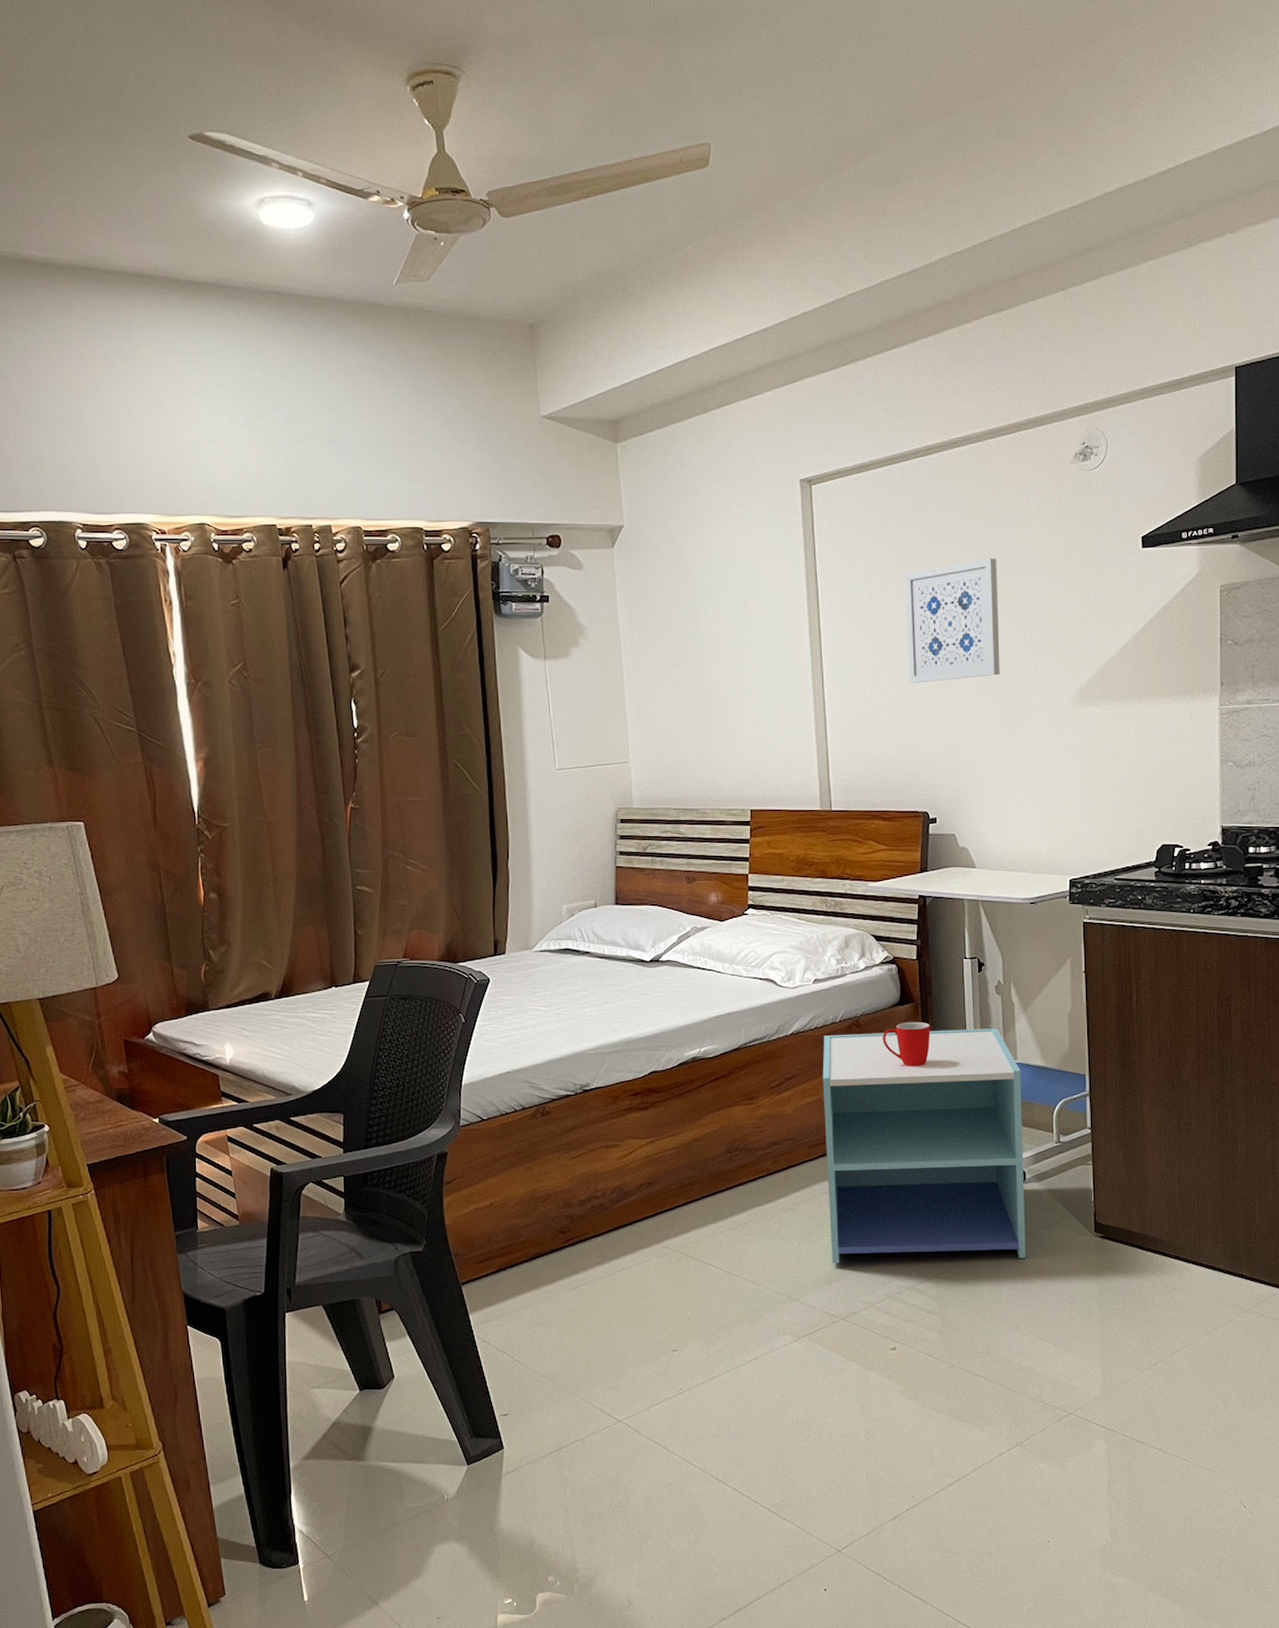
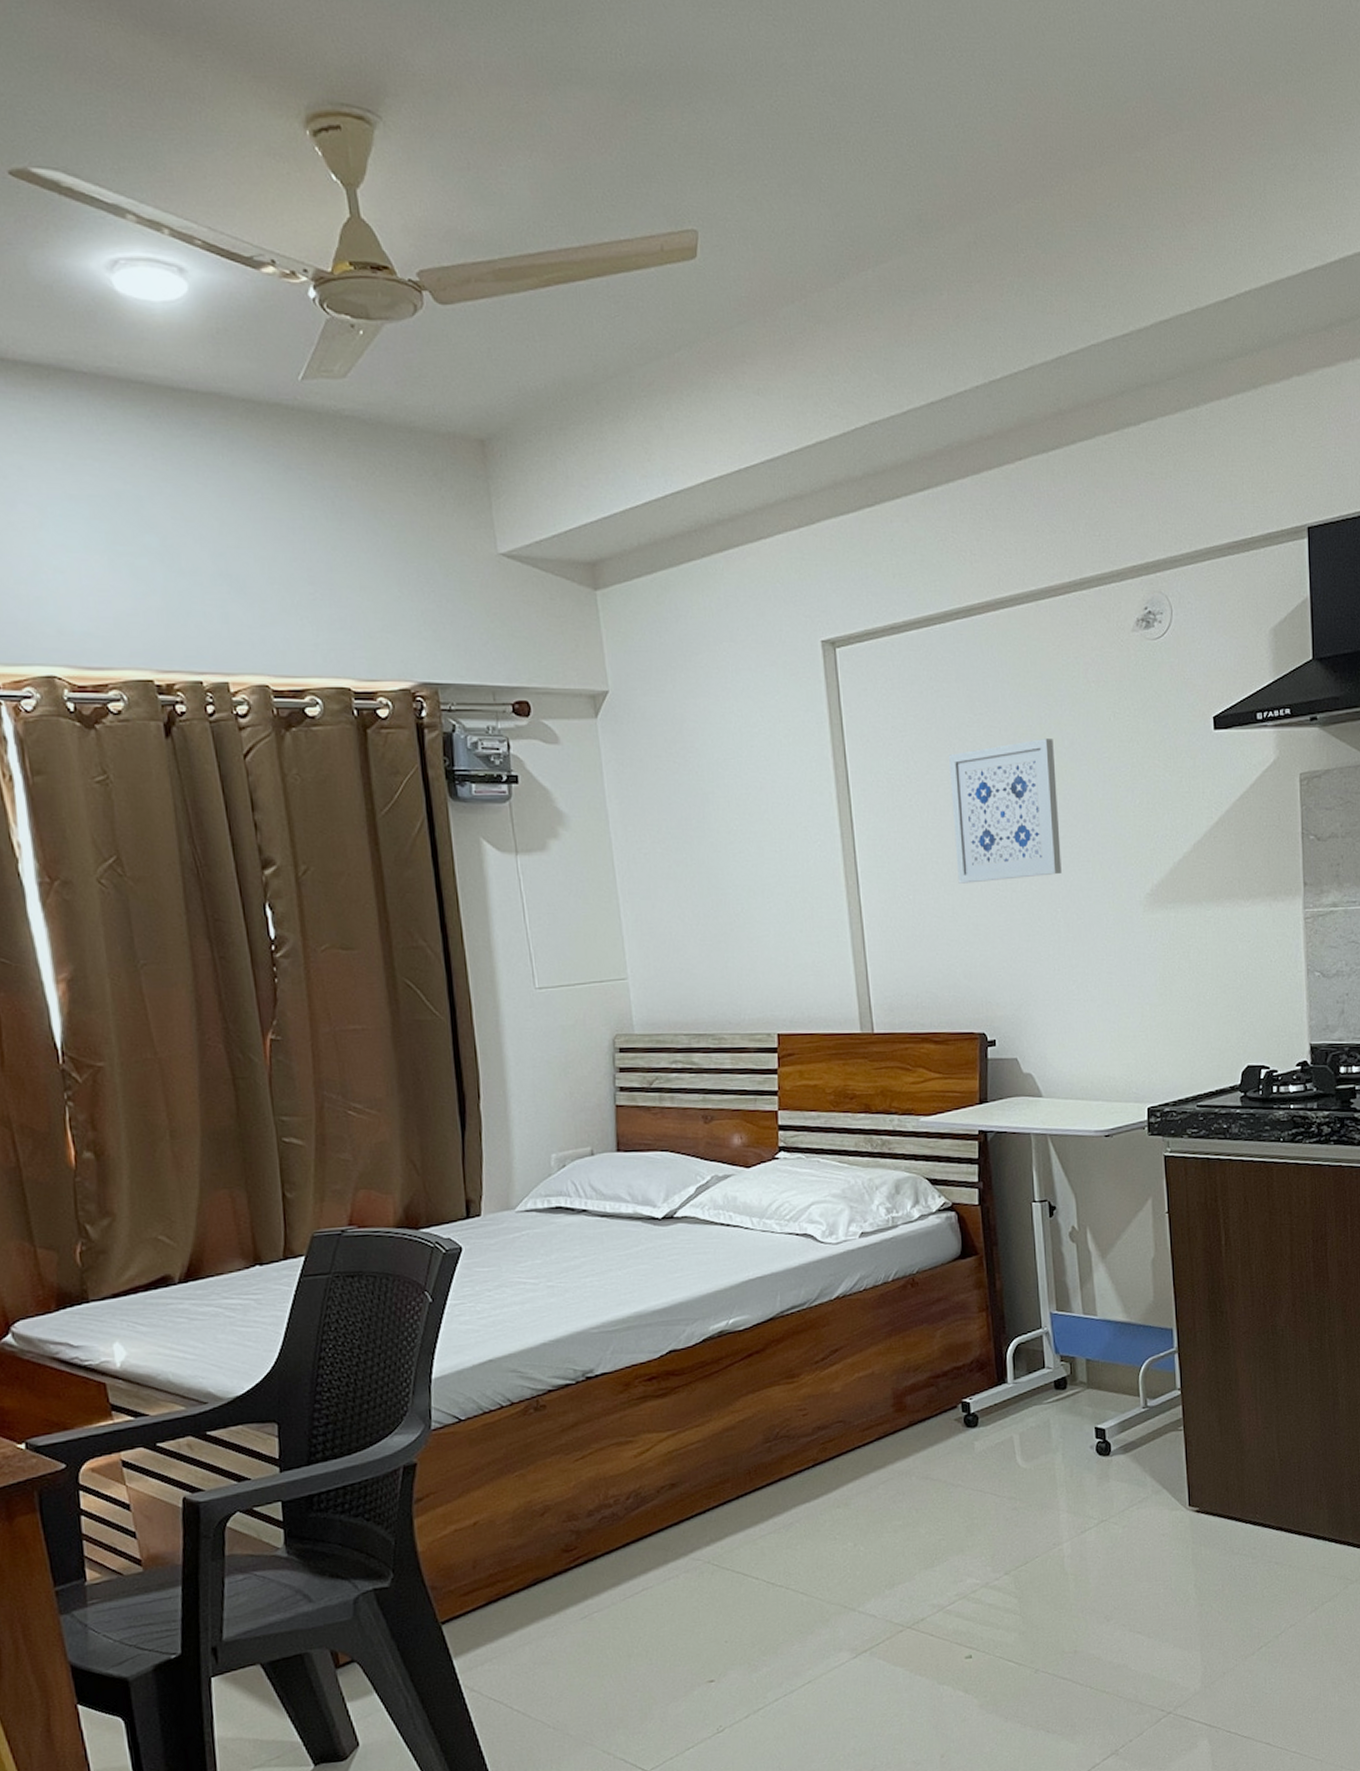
nightstand: present [822,1028,1026,1263] -> none [874,1281,1115,1564]
mug: present [883,1021,931,1066] -> none [943,1277,998,1329]

